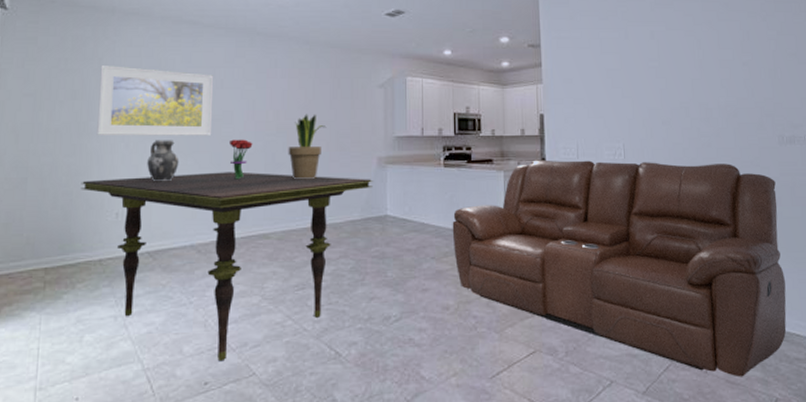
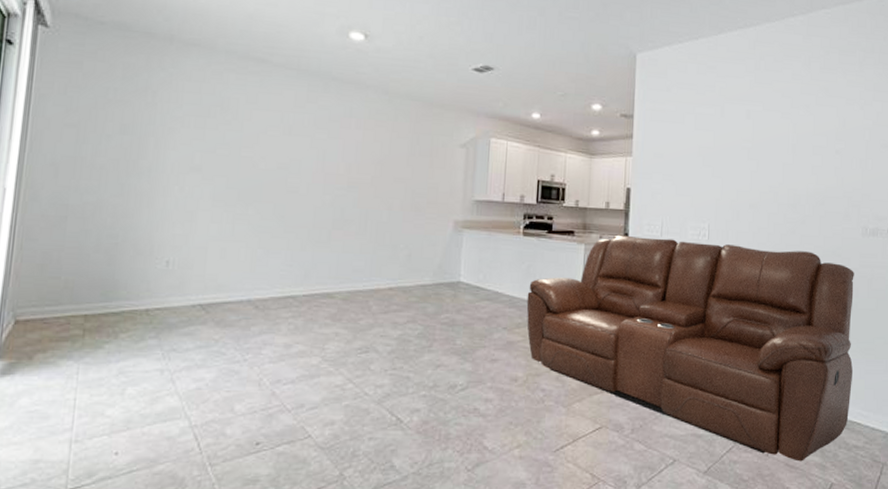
dining table: present [81,172,373,360] -> none [127,224,448,421]
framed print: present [97,64,213,136] -> none [148,98,281,185]
ceramic jug: present [147,140,179,182] -> none [203,186,239,231]
bouquet: present [230,139,253,180] -> none [295,191,321,234]
potted plant: present [288,114,327,179] -> none [358,169,402,238]

